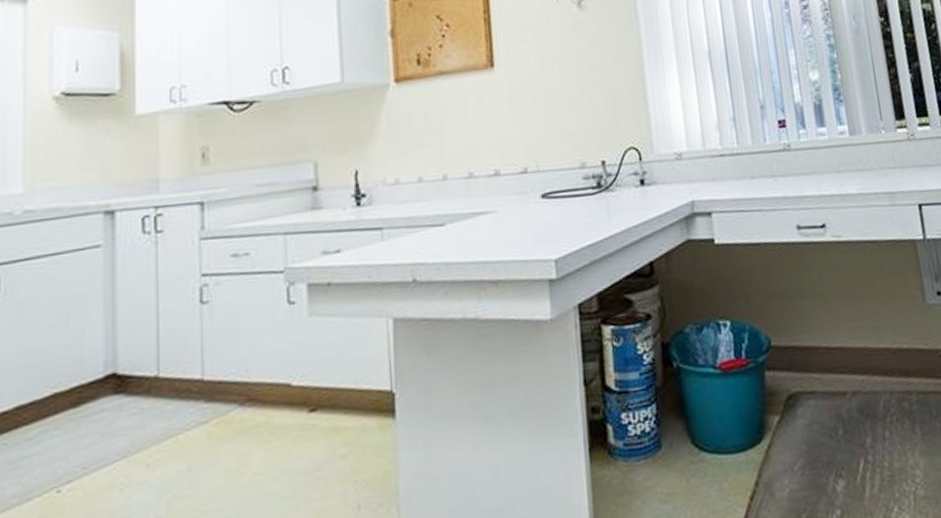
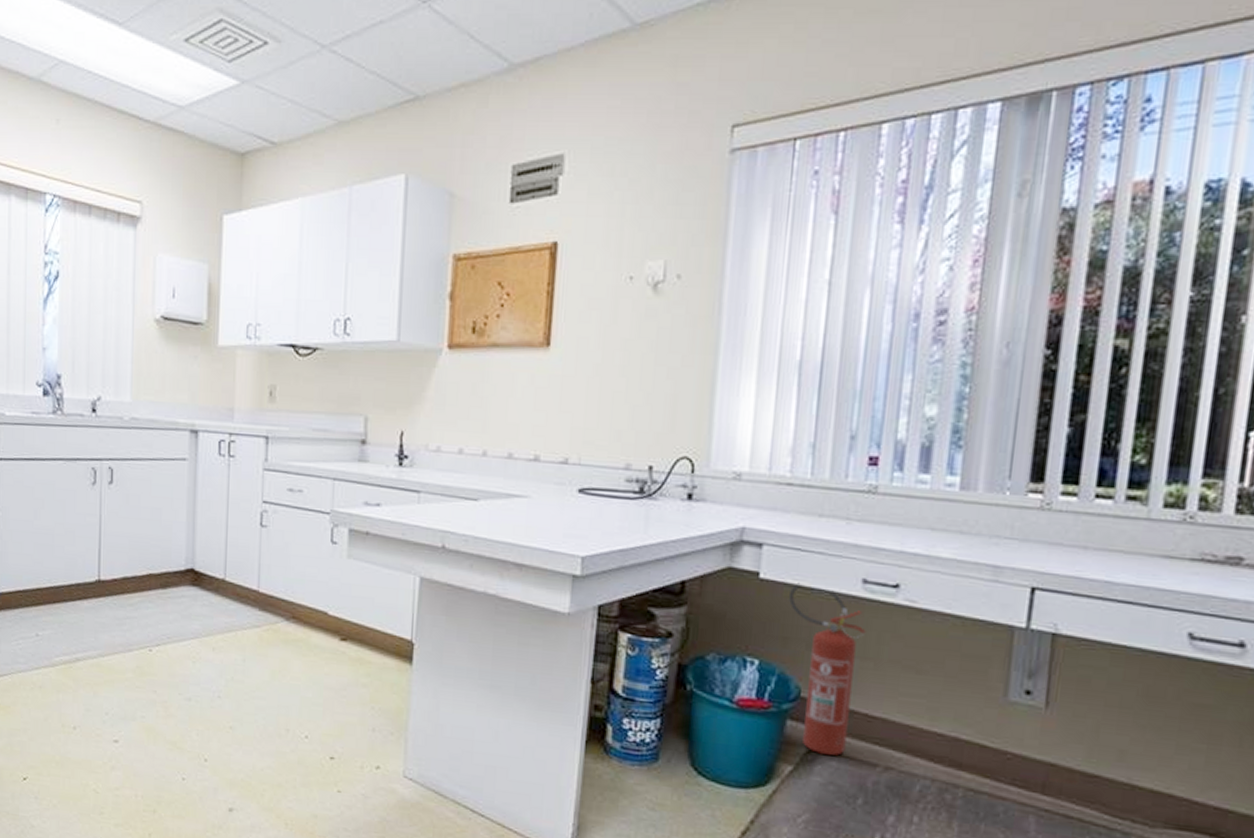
fire extinguisher: none [742,241,818,397] -> present [789,582,866,756]

